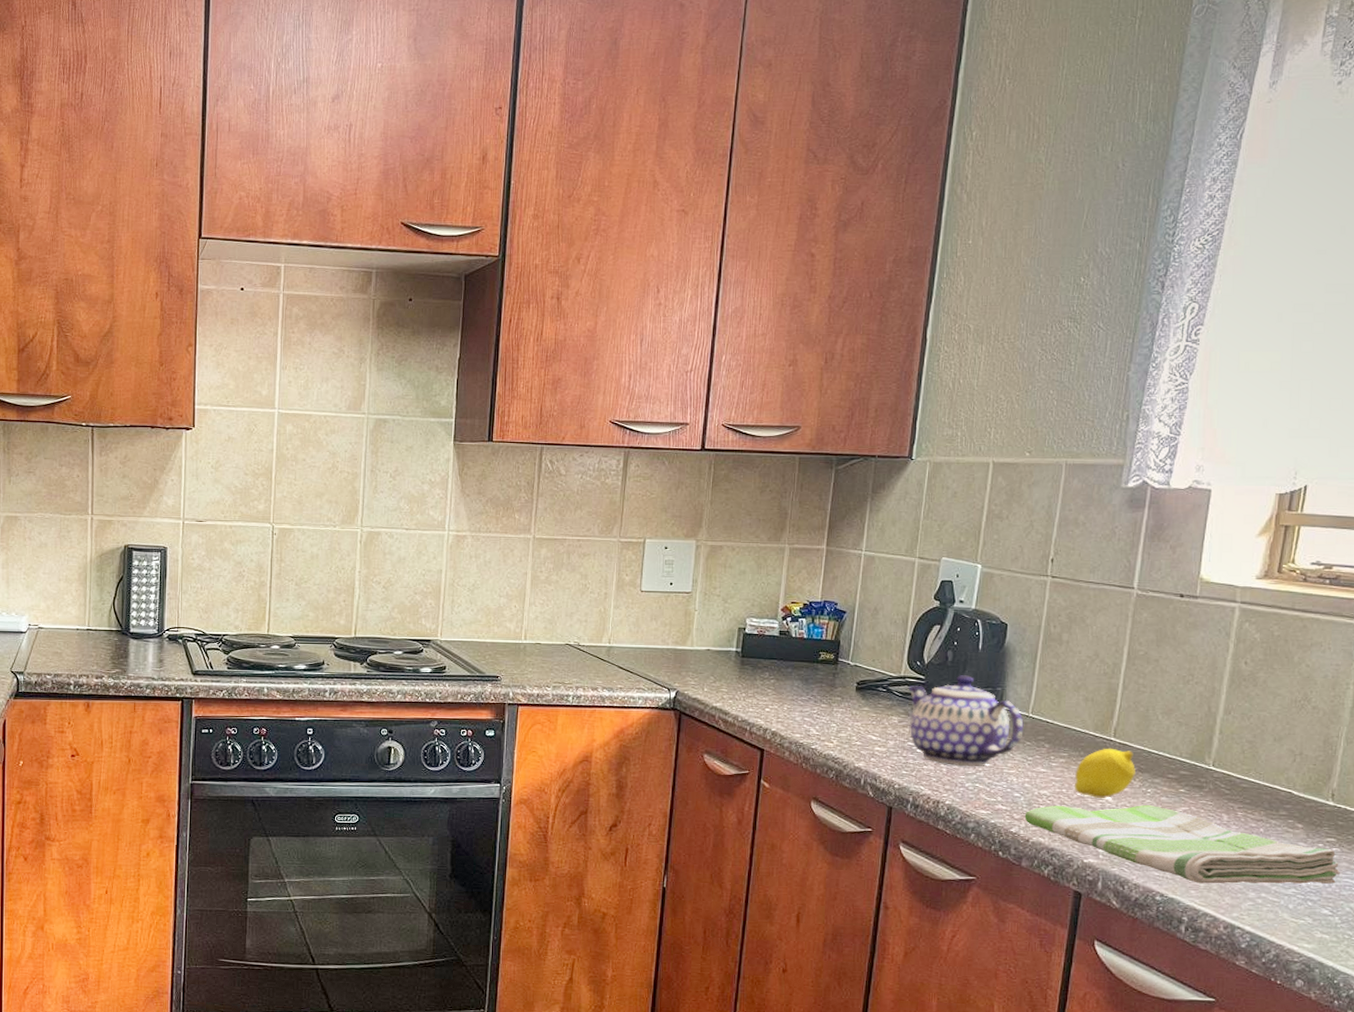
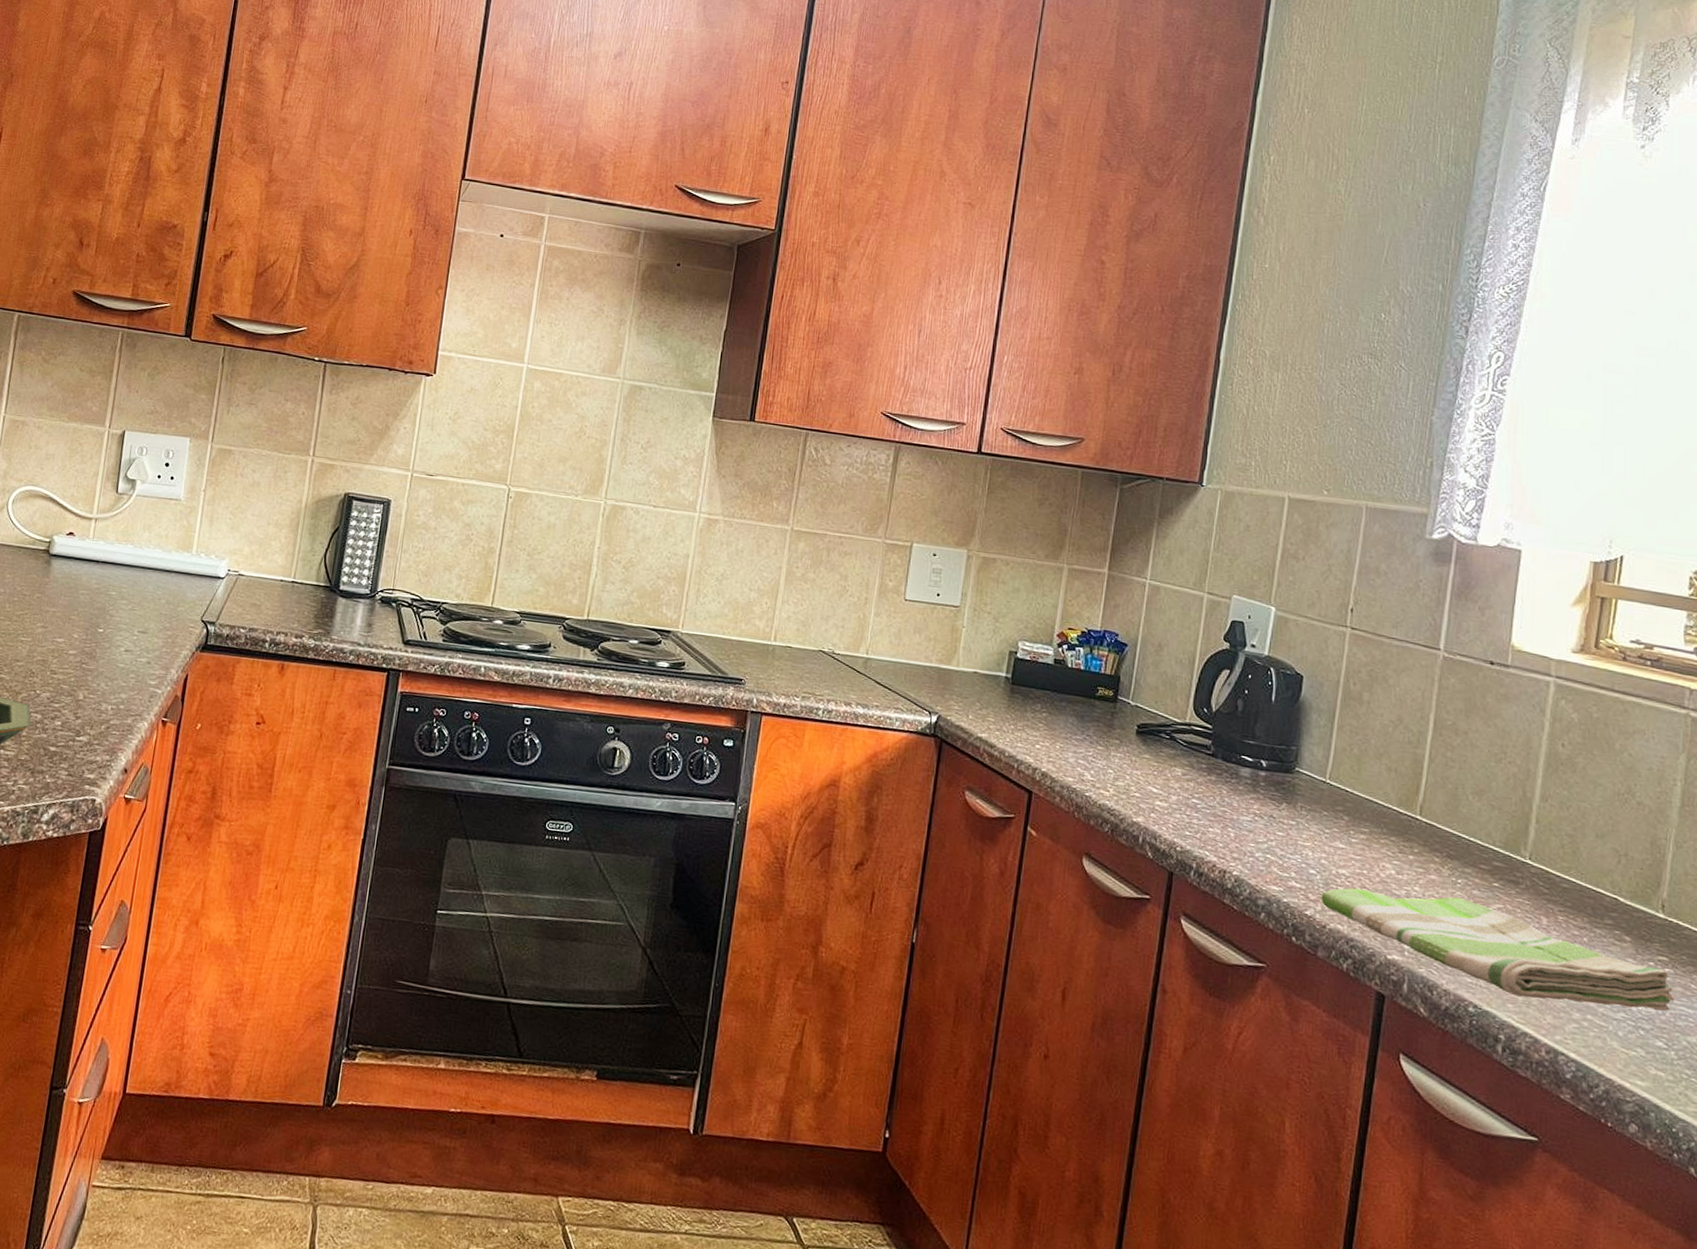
teapot: present [906,675,1024,767] -> none [1192,728,1321,835]
fruit: present [1074,748,1135,799] -> none [1376,827,1444,887]

